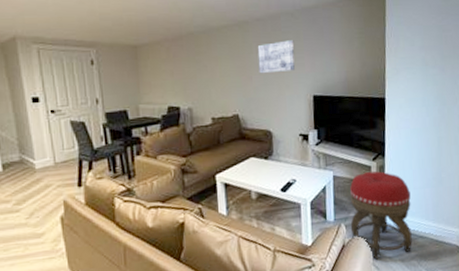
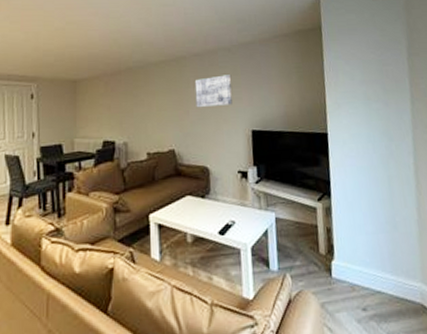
footstool: present [350,171,412,260] -> none [294,213,369,319]

